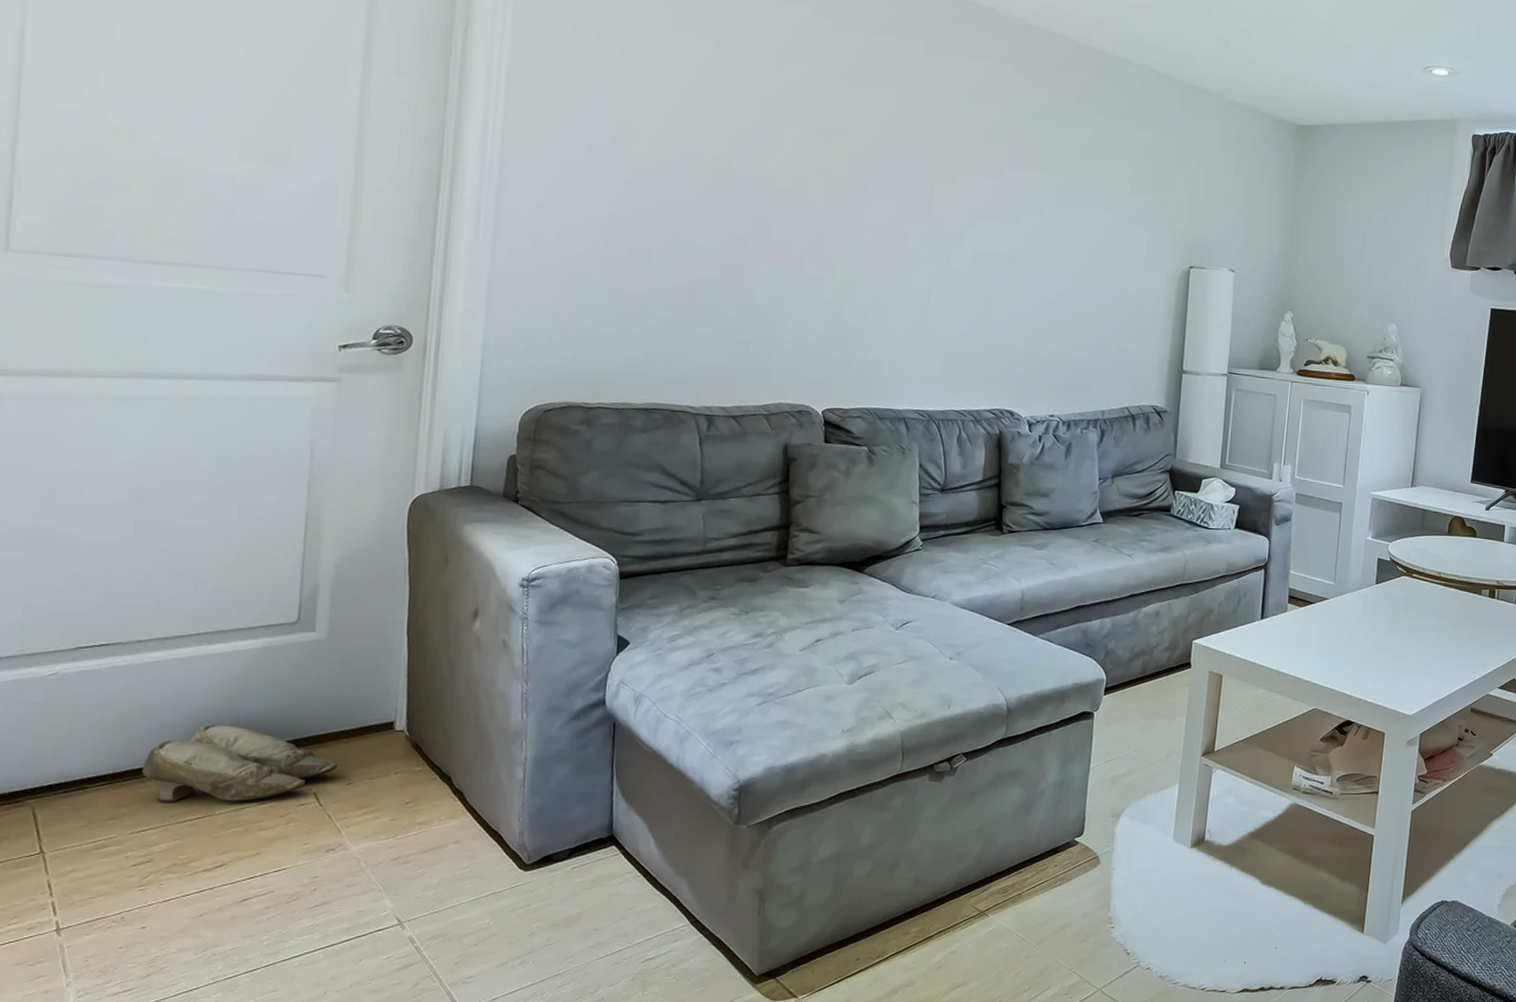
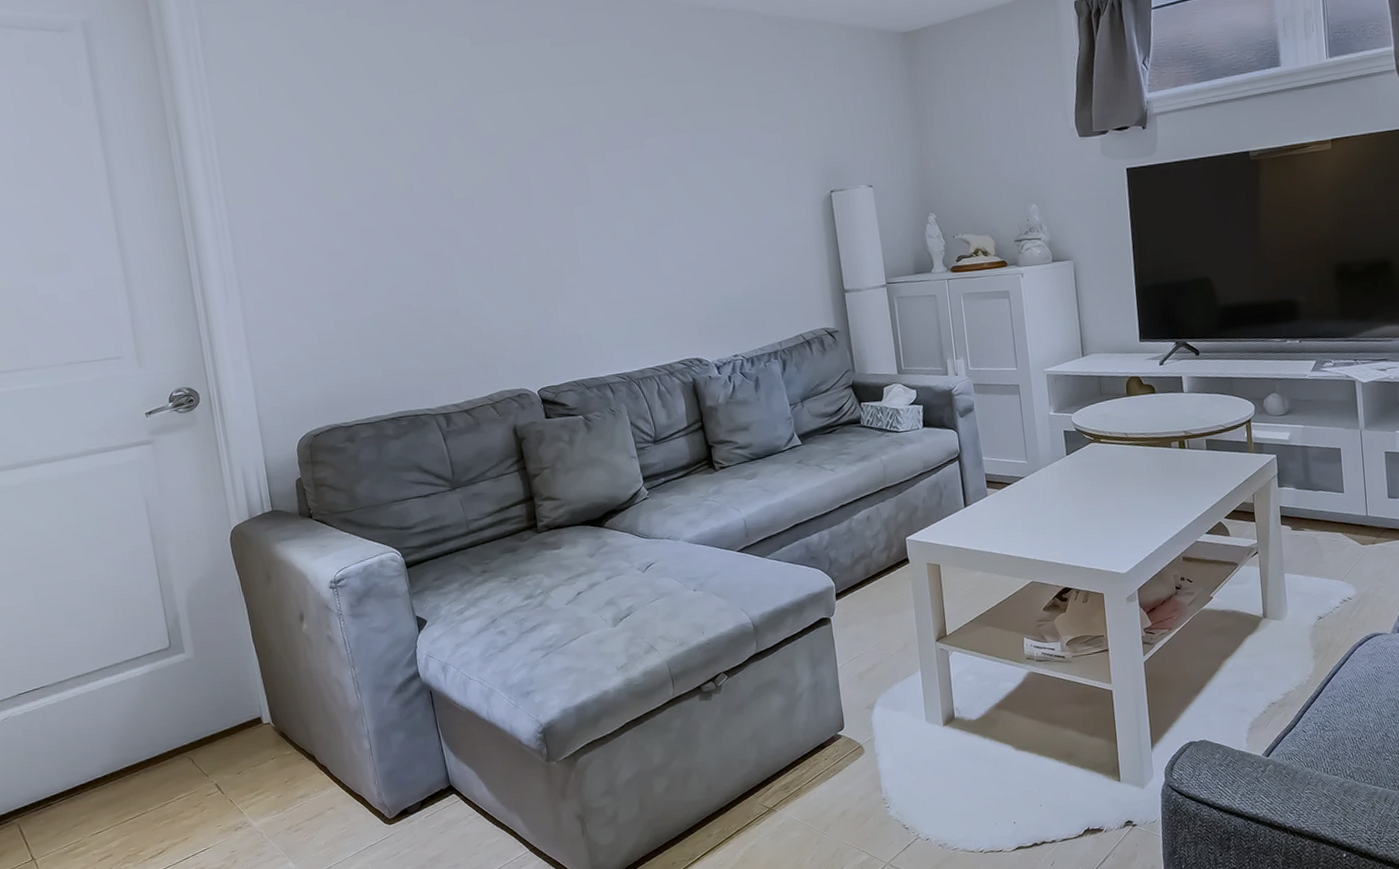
slippers: present [142,724,338,802] -> none [86,738,228,808]

